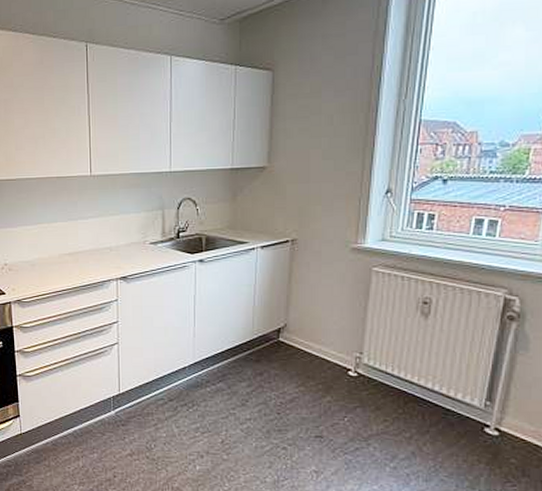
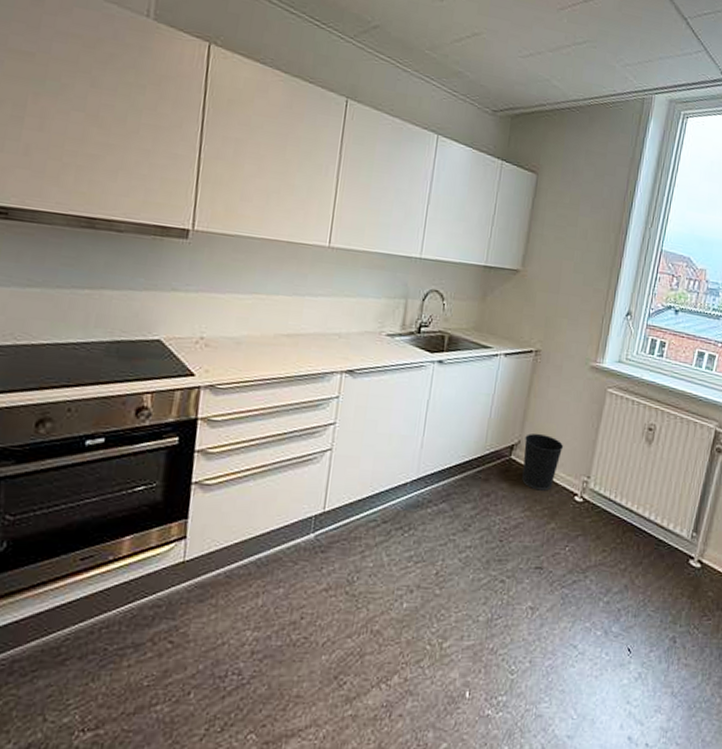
wastebasket: none [291,316,332,368] -> present [522,433,564,491]

